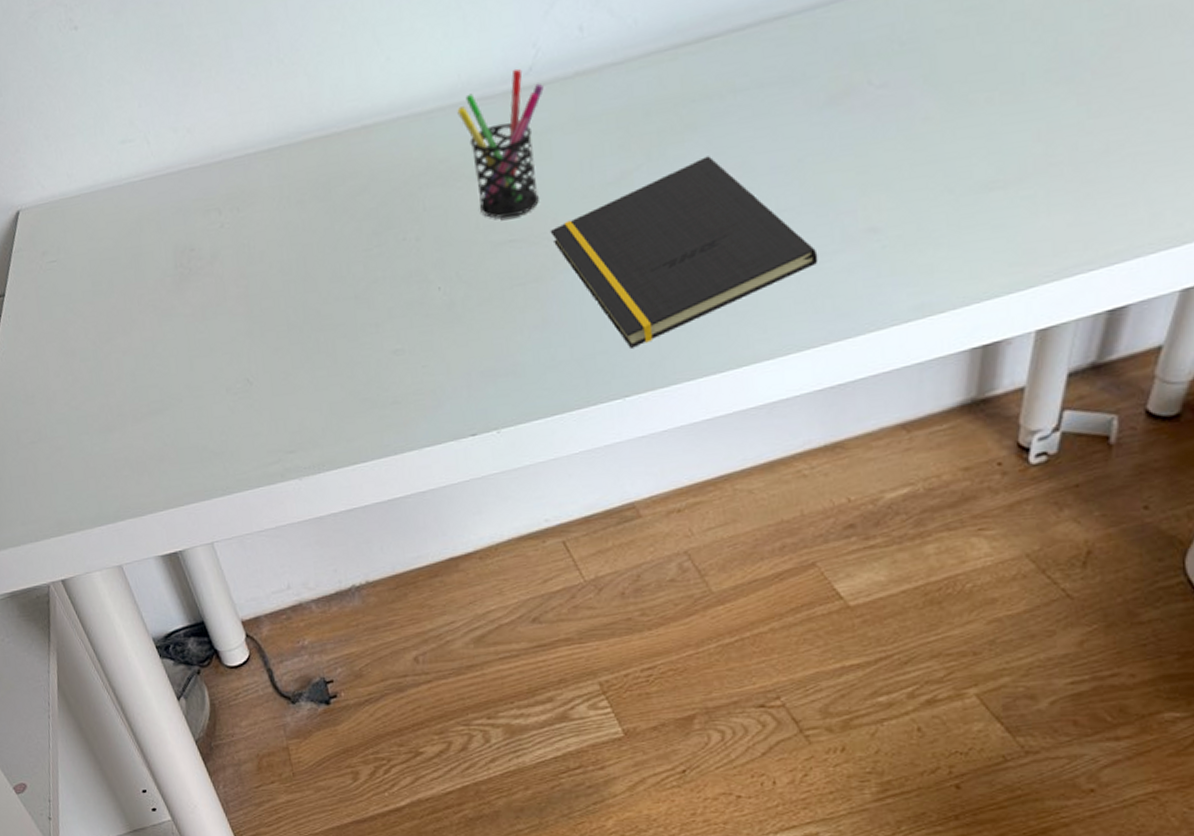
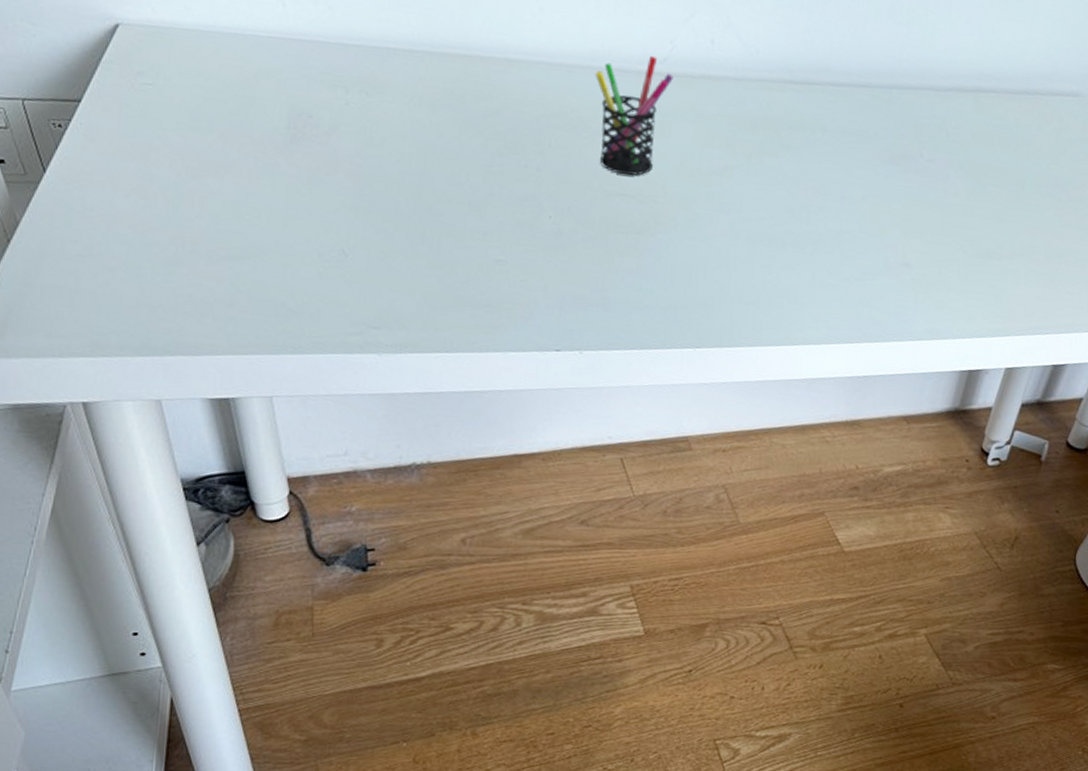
notepad: present [550,156,818,348] -> none [657,173,865,309]

